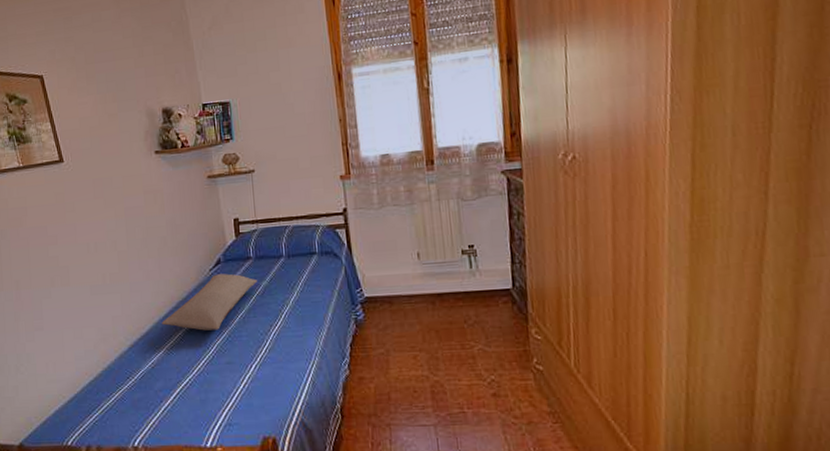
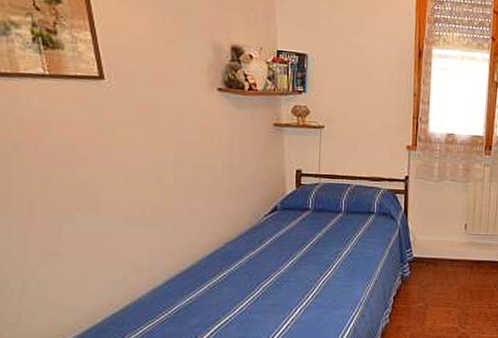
pillow: present [161,273,257,331] -> none [205,220,313,273]

